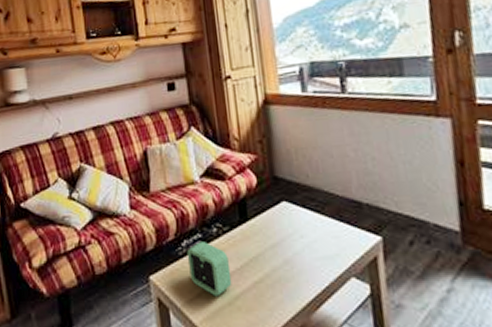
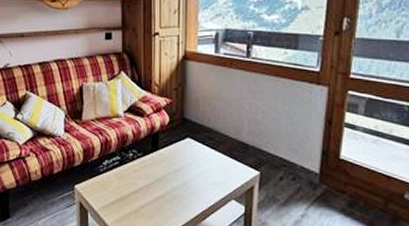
alarm clock: present [186,242,232,297] -> none [106,163,140,205]

